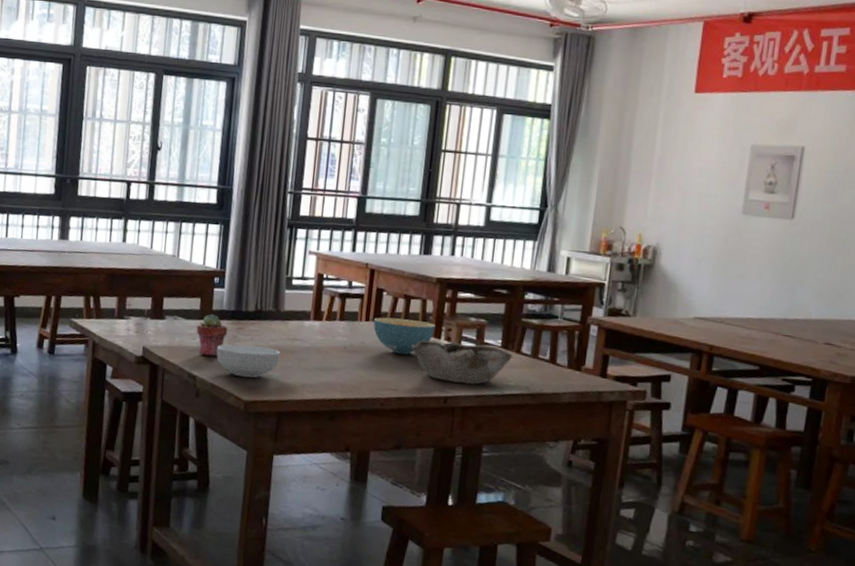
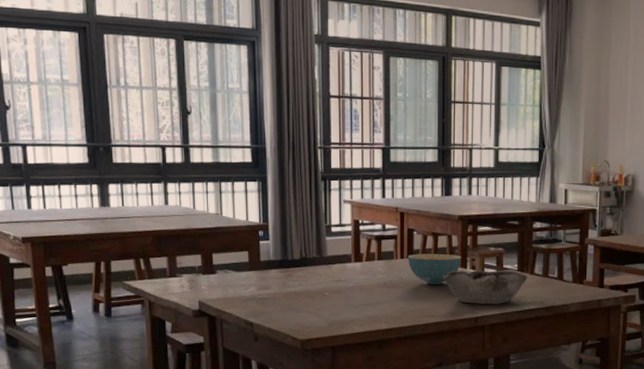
potted succulent: present [196,313,228,357] -> none [247,264,278,303]
cereal bowl: present [216,343,281,378] -> none [270,289,329,319]

